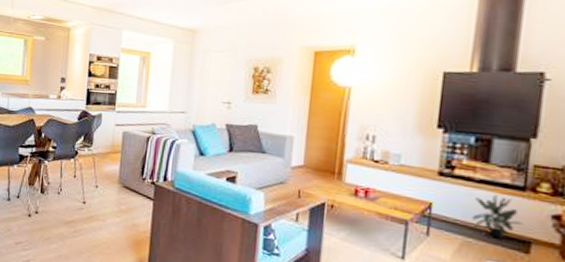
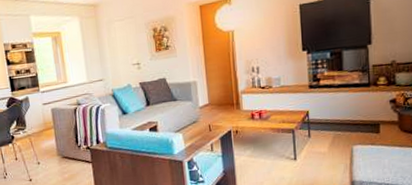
potted plant: present [471,195,523,239] -> none [337,94,372,128]

